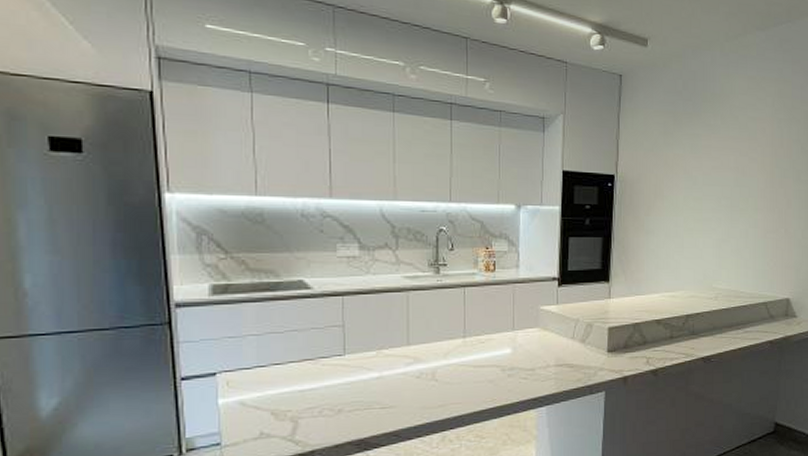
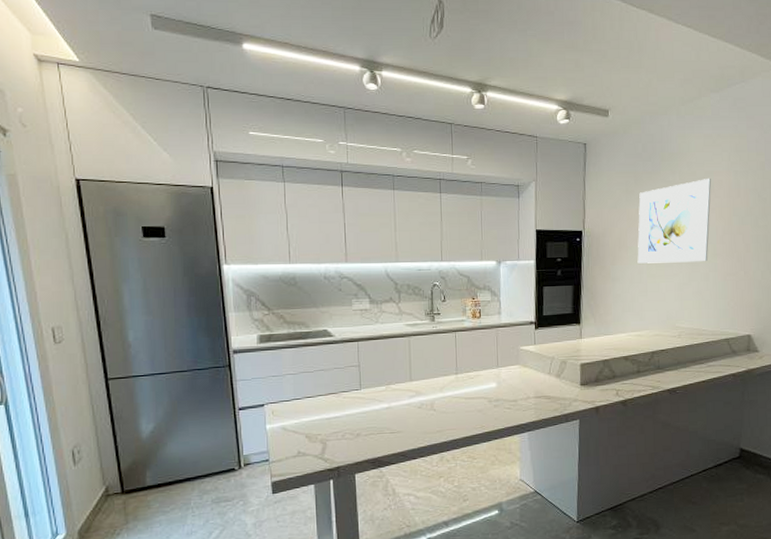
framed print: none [674,124,755,217] -> present [637,178,712,264]

